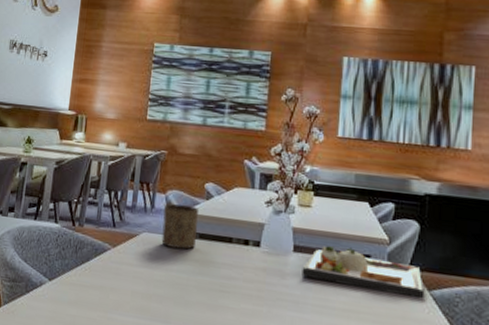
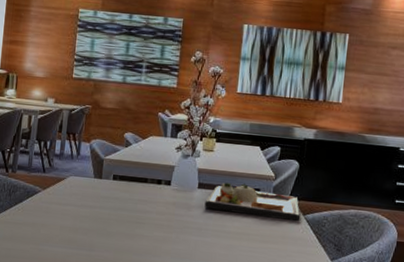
cup: present [161,203,200,250] -> none [86,151,120,190]

